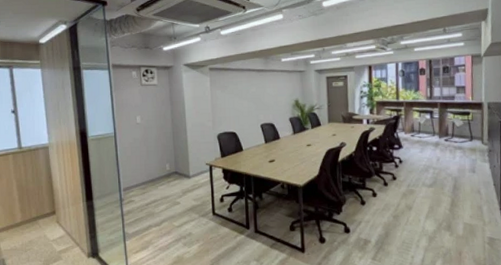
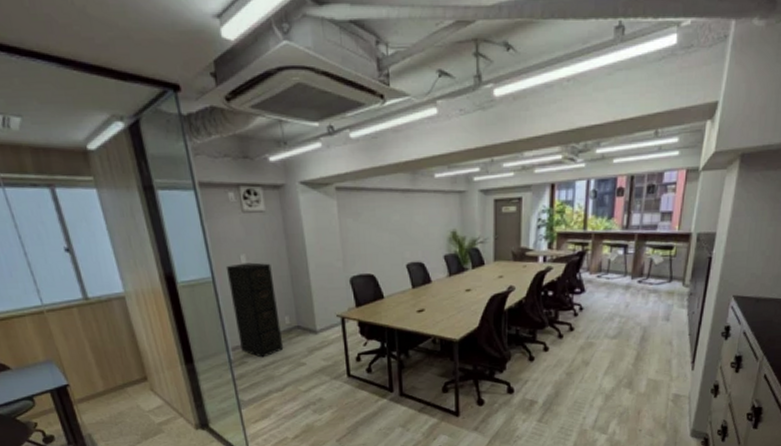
filing cabinet: none [125,122,164,197] -> present [225,262,284,358]

